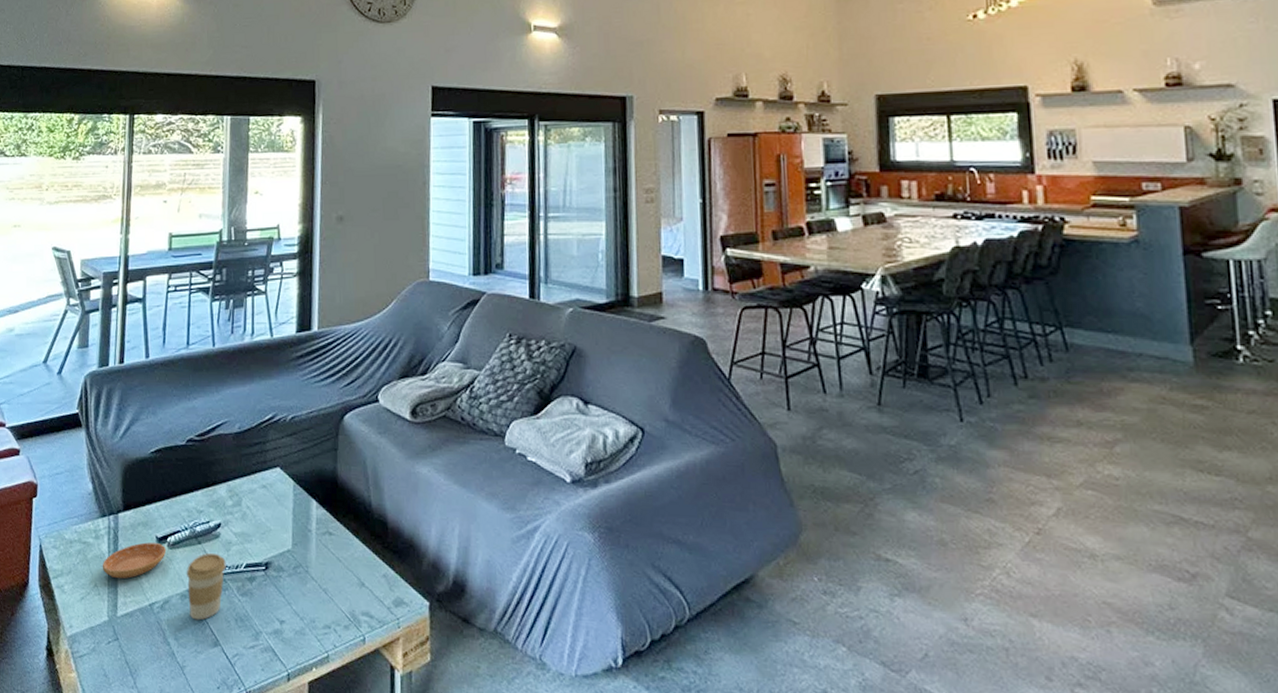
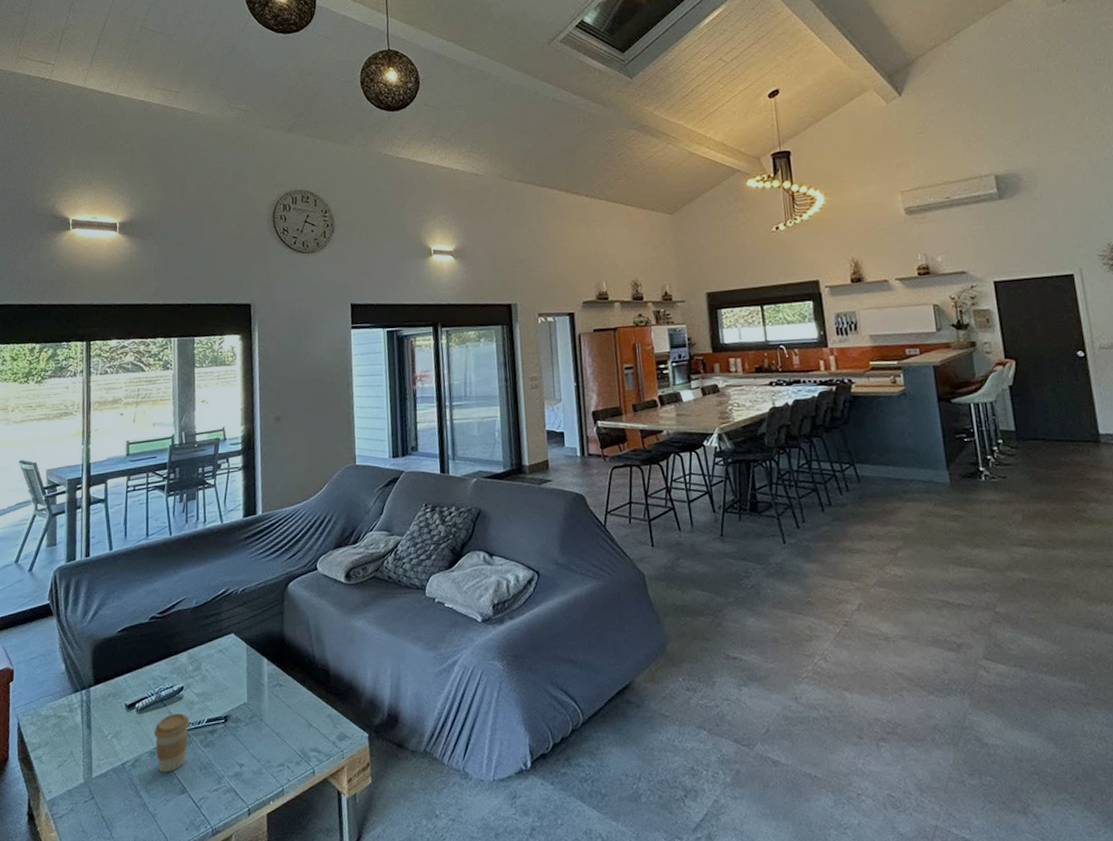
saucer: present [102,542,167,579] -> none [76,710,135,745]

